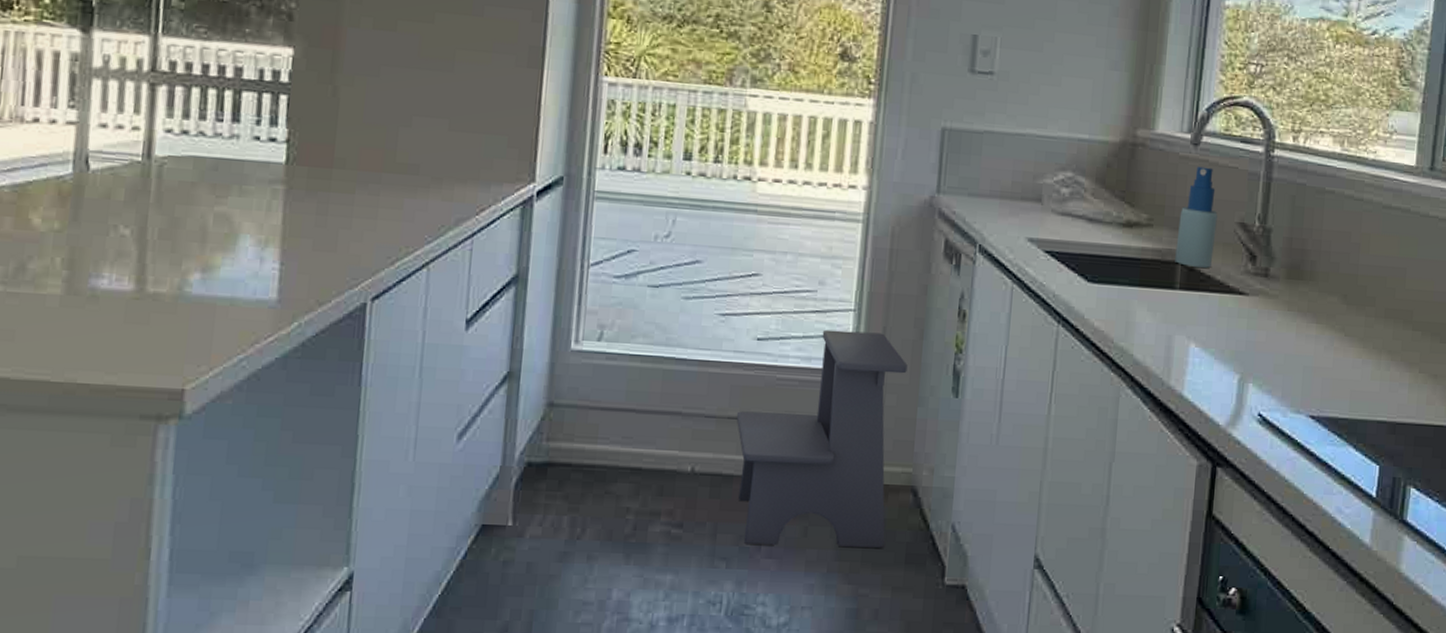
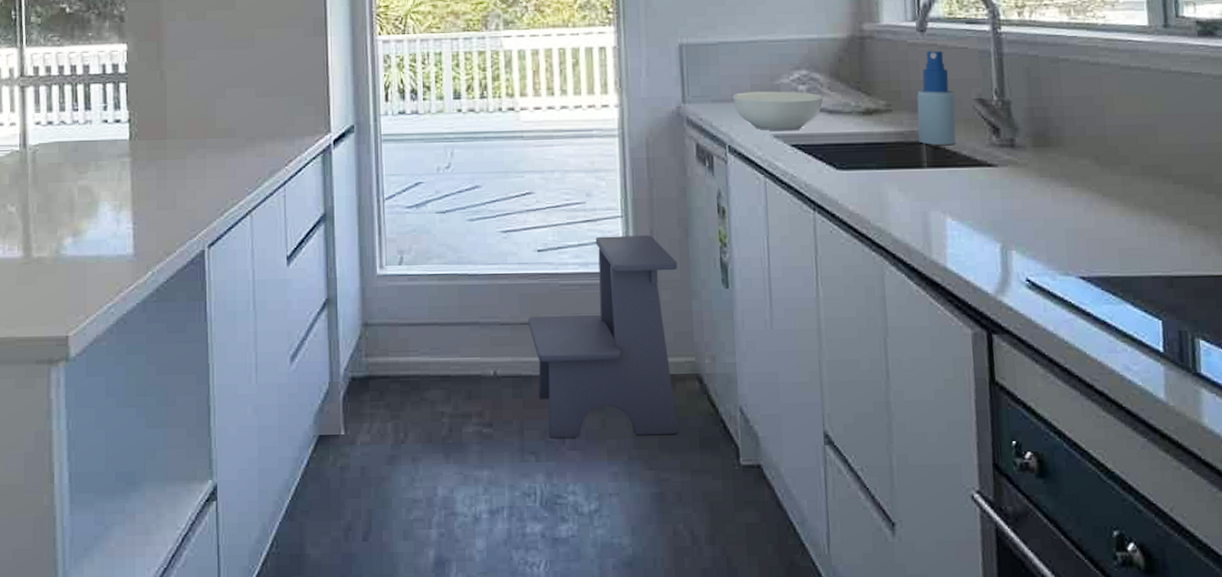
bowl: none [990,188,1086,236] -> present [732,91,824,131]

